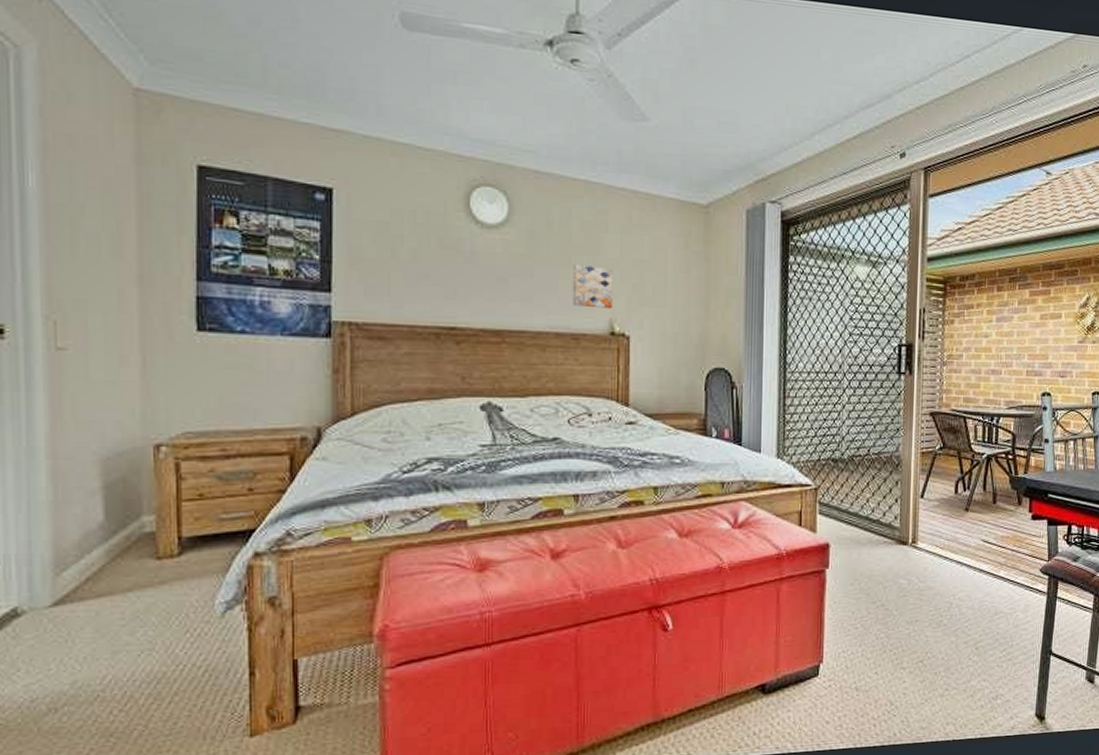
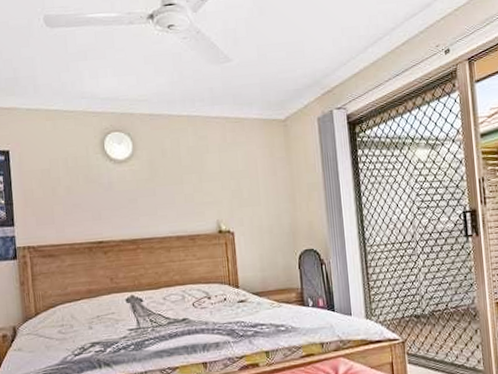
wall art: present [572,264,614,309] -> none [184,180,219,214]

